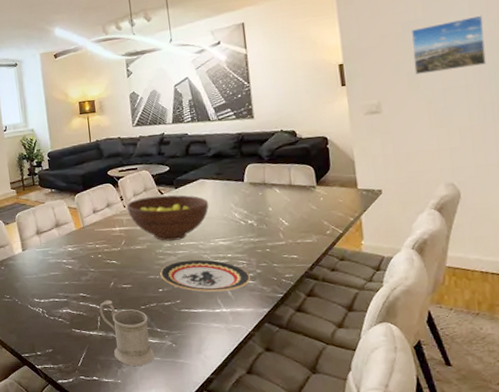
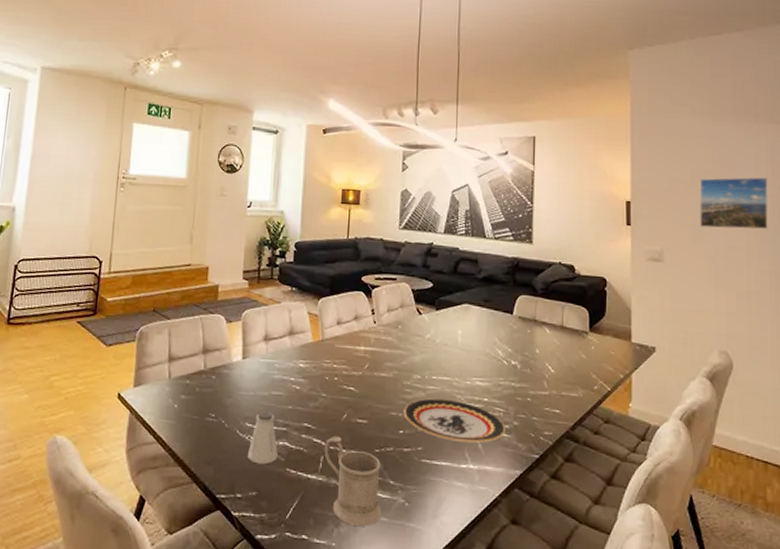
saltshaker: none [40,288,64,329] -> present [248,411,278,465]
fruit bowl: present [126,195,209,241] -> none [377,315,471,373]

